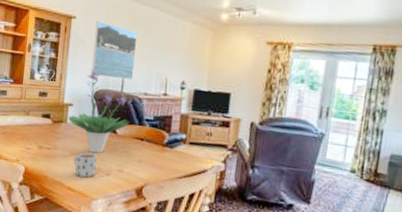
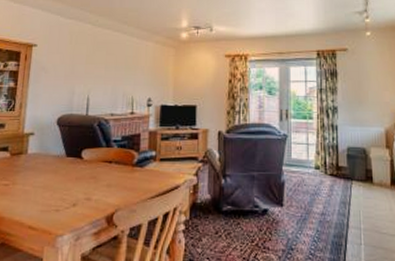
potted plant: present [68,68,129,153] -> none [29,94,96,183]
mug: present [73,152,97,178] -> none [34,184,62,212]
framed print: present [92,21,137,80] -> none [54,47,101,101]

